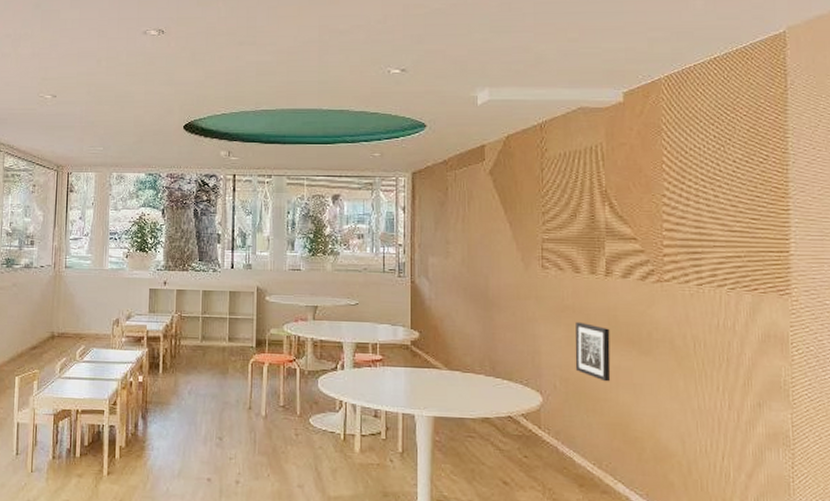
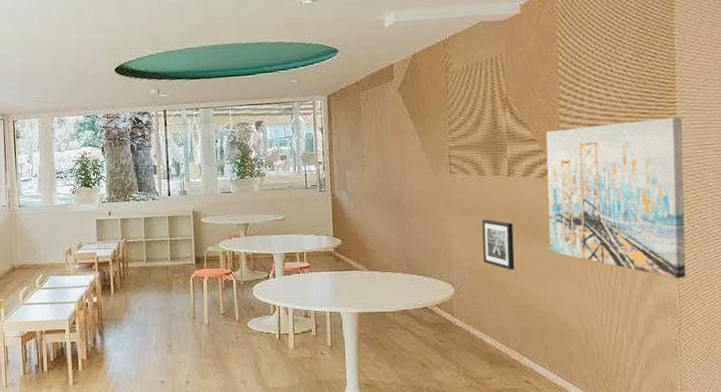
wall art: none [647,226,800,406] -> present [546,117,686,279]

